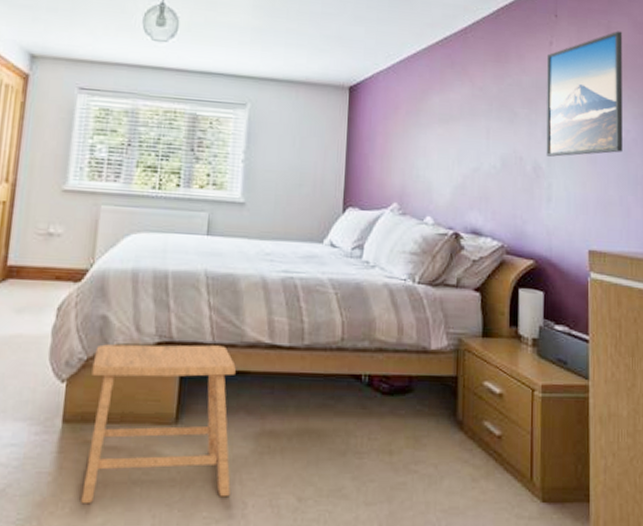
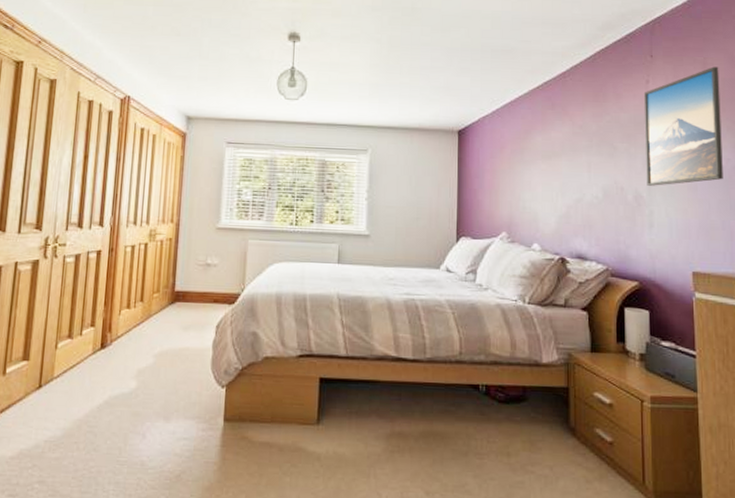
stool: present [81,344,236,505] -> none [241,356,367,490]

